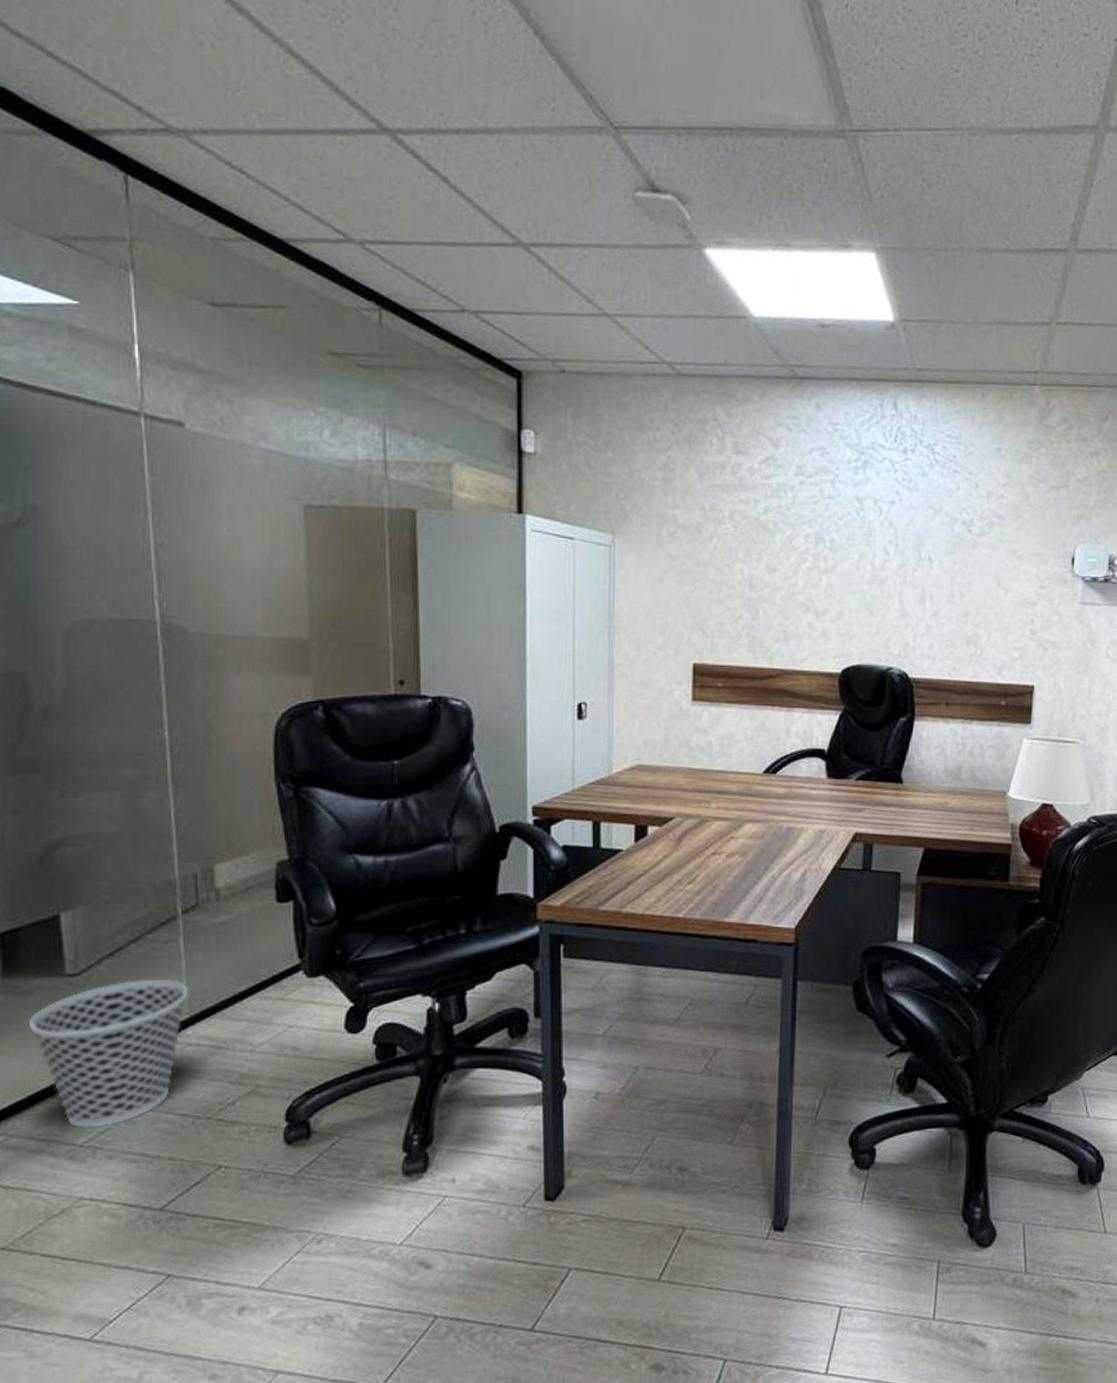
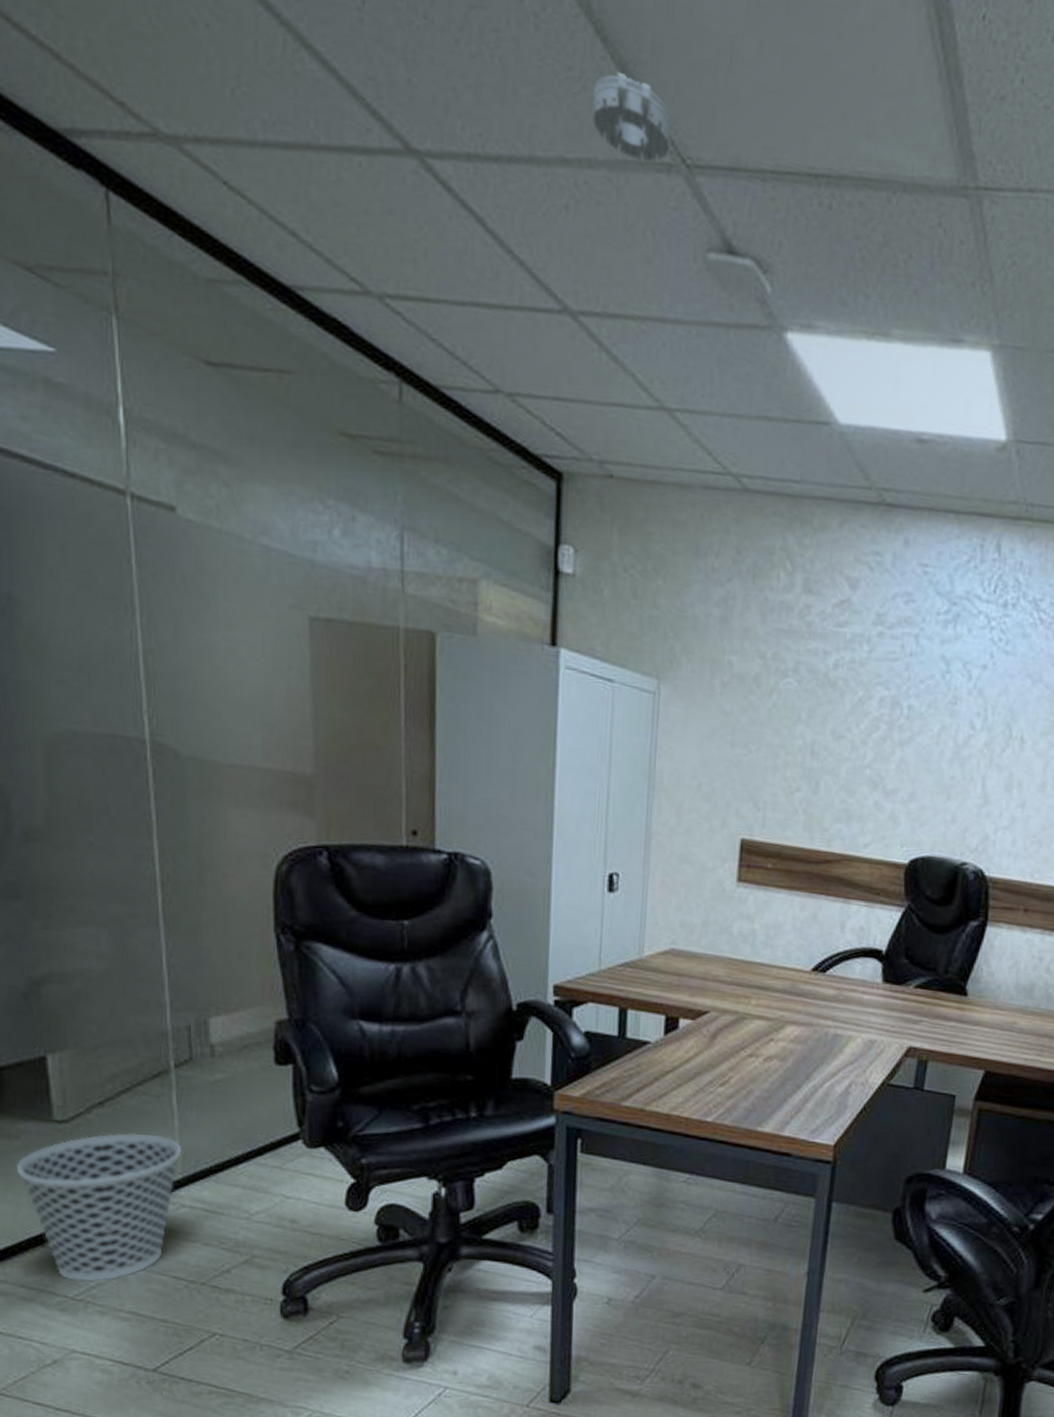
smoke detector: none [534,62,601,127] -> present [591,73,672,163]

